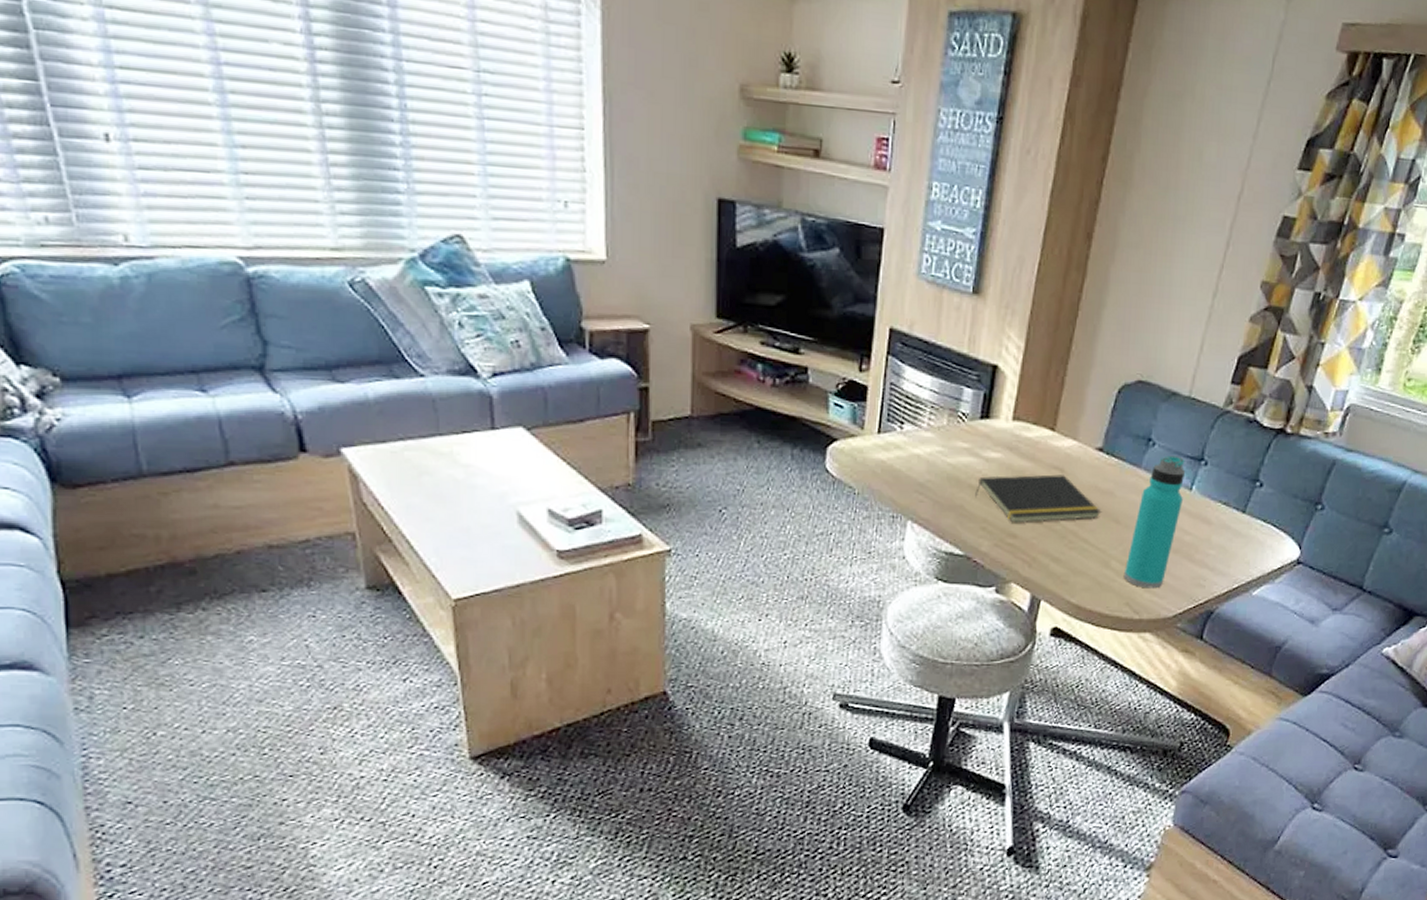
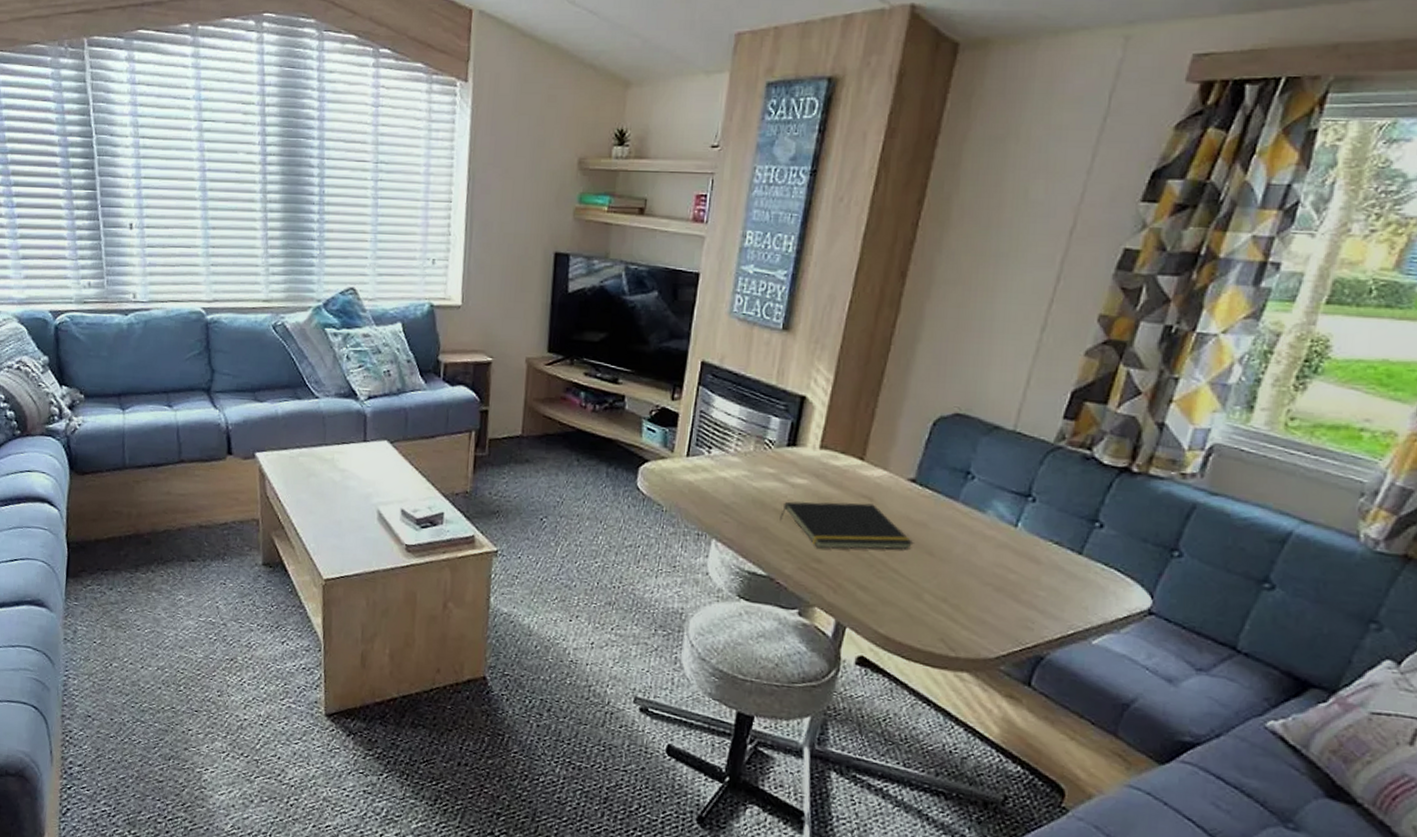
water bottle: present [1123,455,1186,589] -> none [937,490,1010,627]

